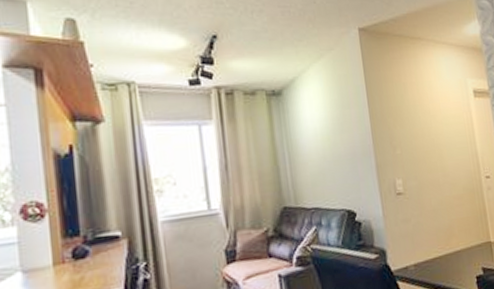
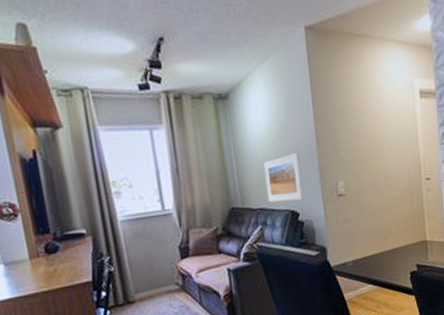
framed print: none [318,149,362,202] -> present [263,152,305,203]

